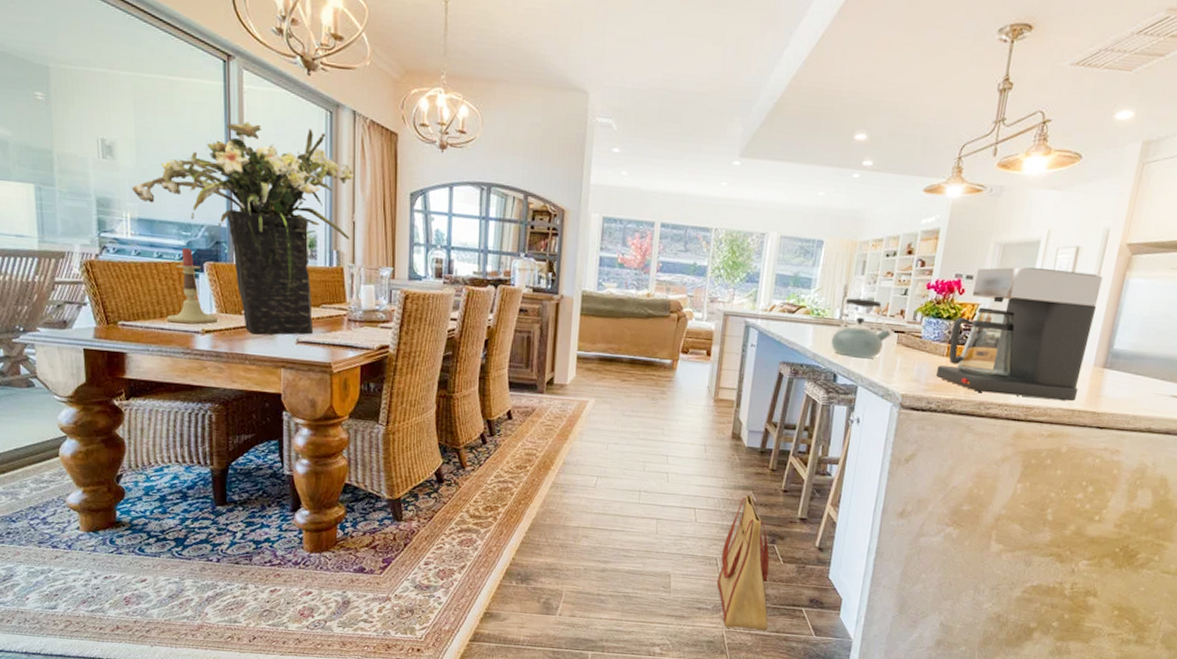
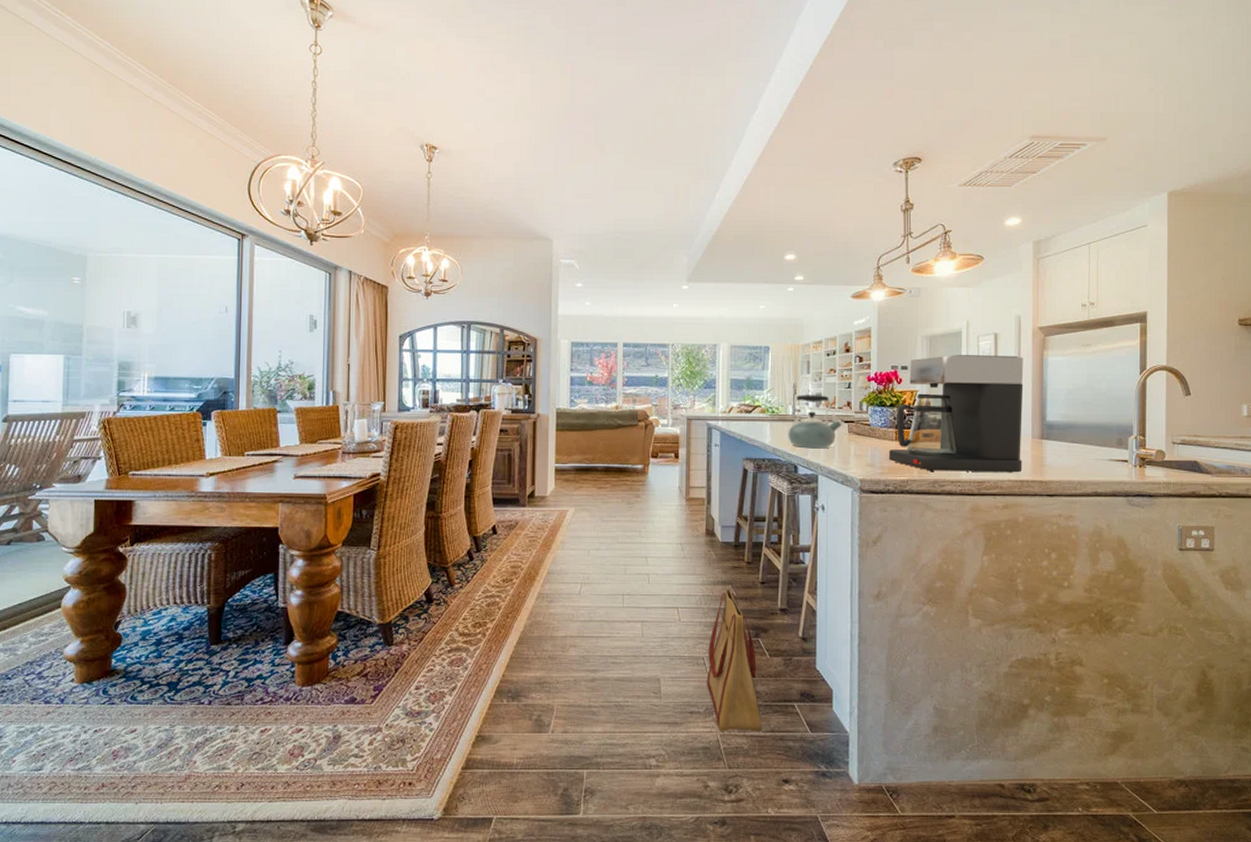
flower arrangement: present [132,121,354,335] -> none [151,287,349,473]
candlestick: present [166,247,219,324] -> none [174,399,223,469]

